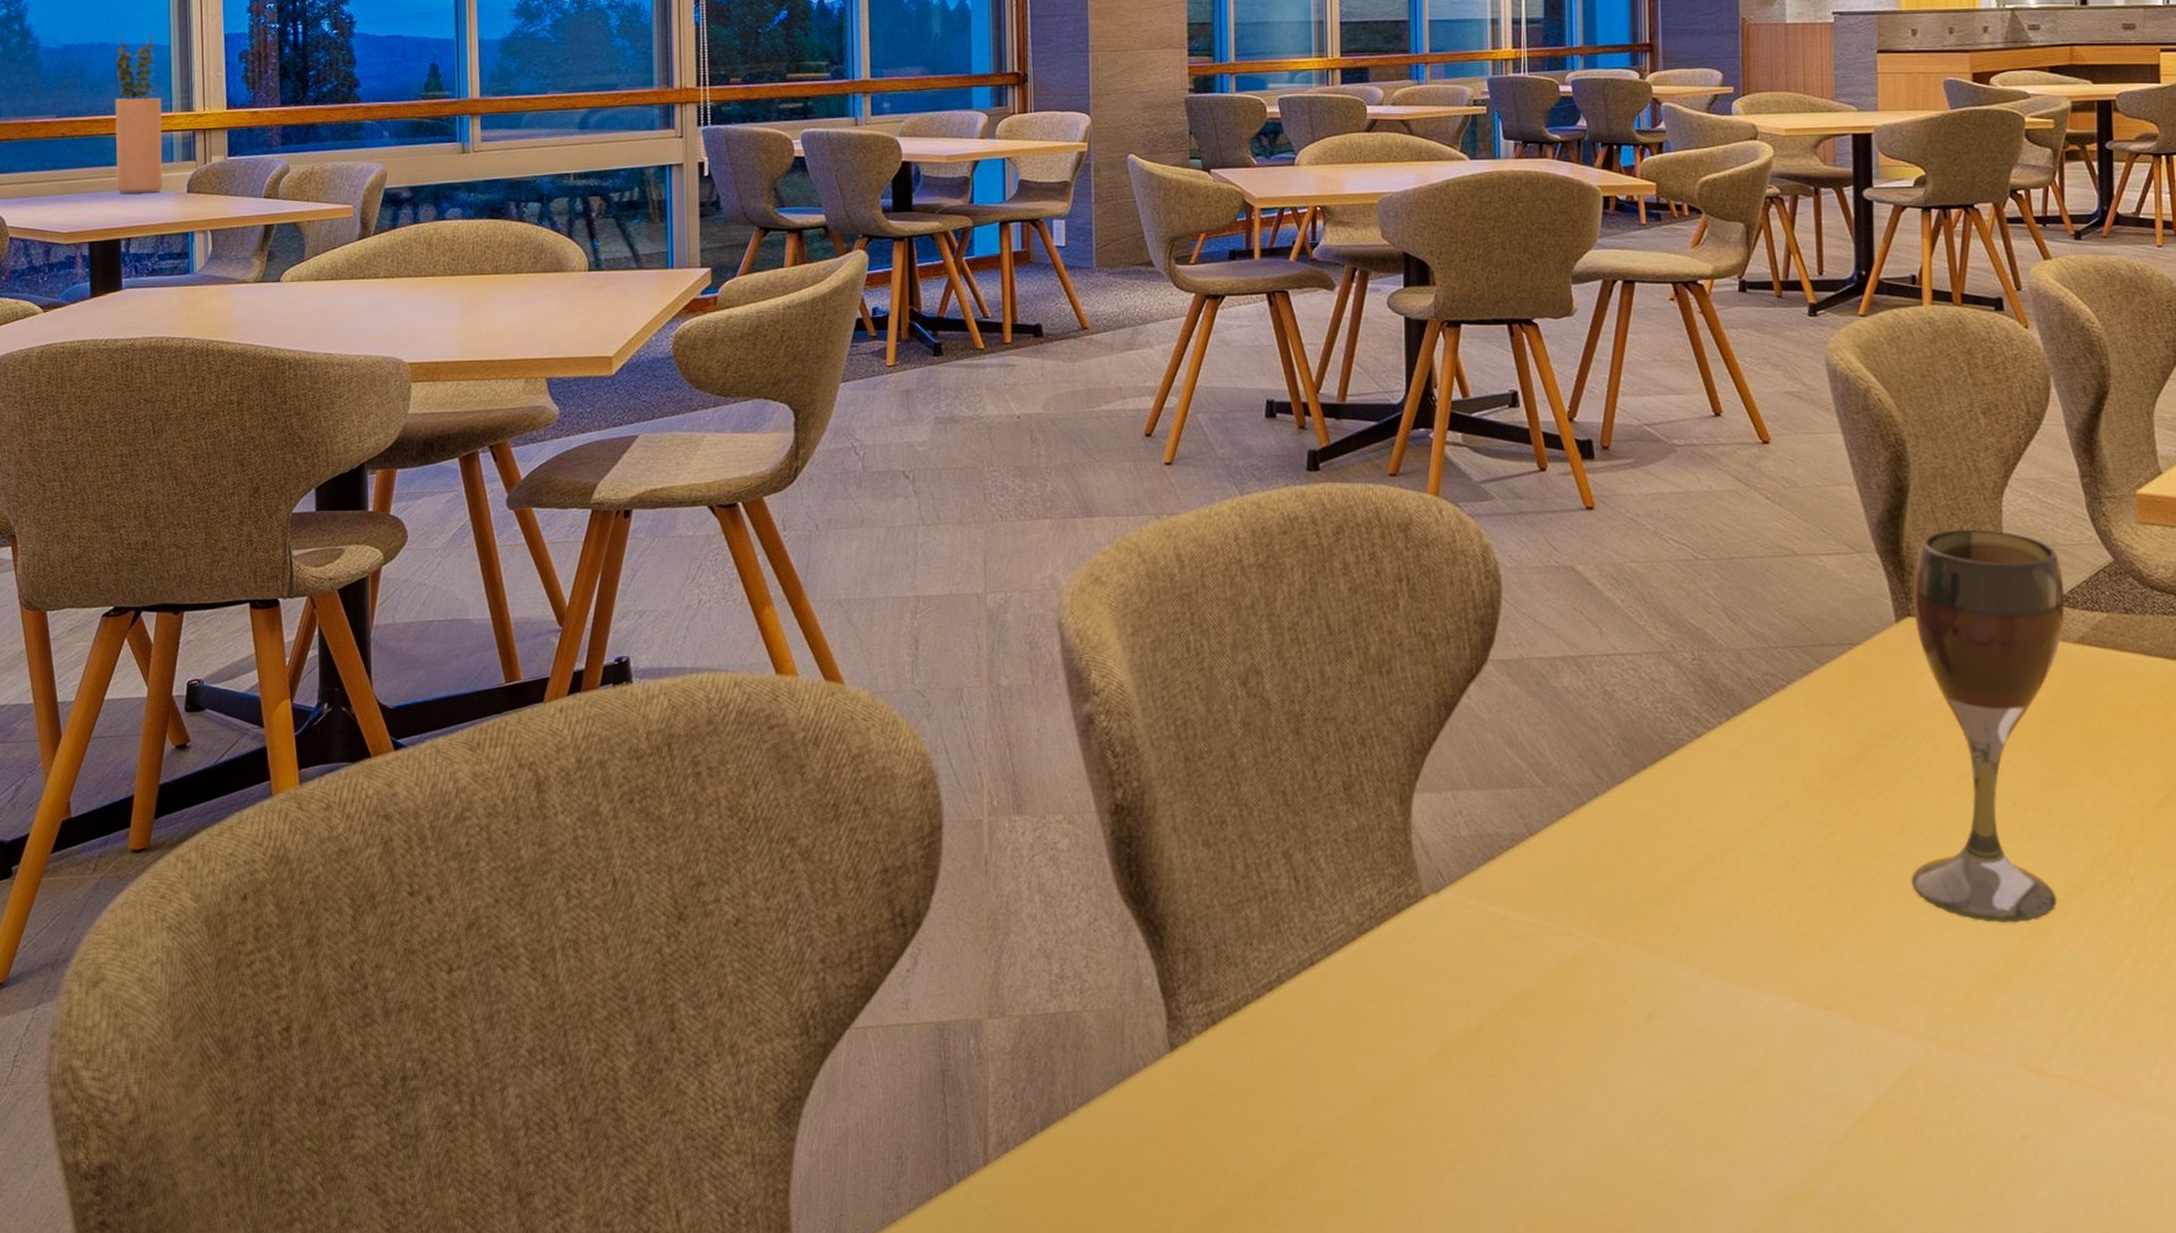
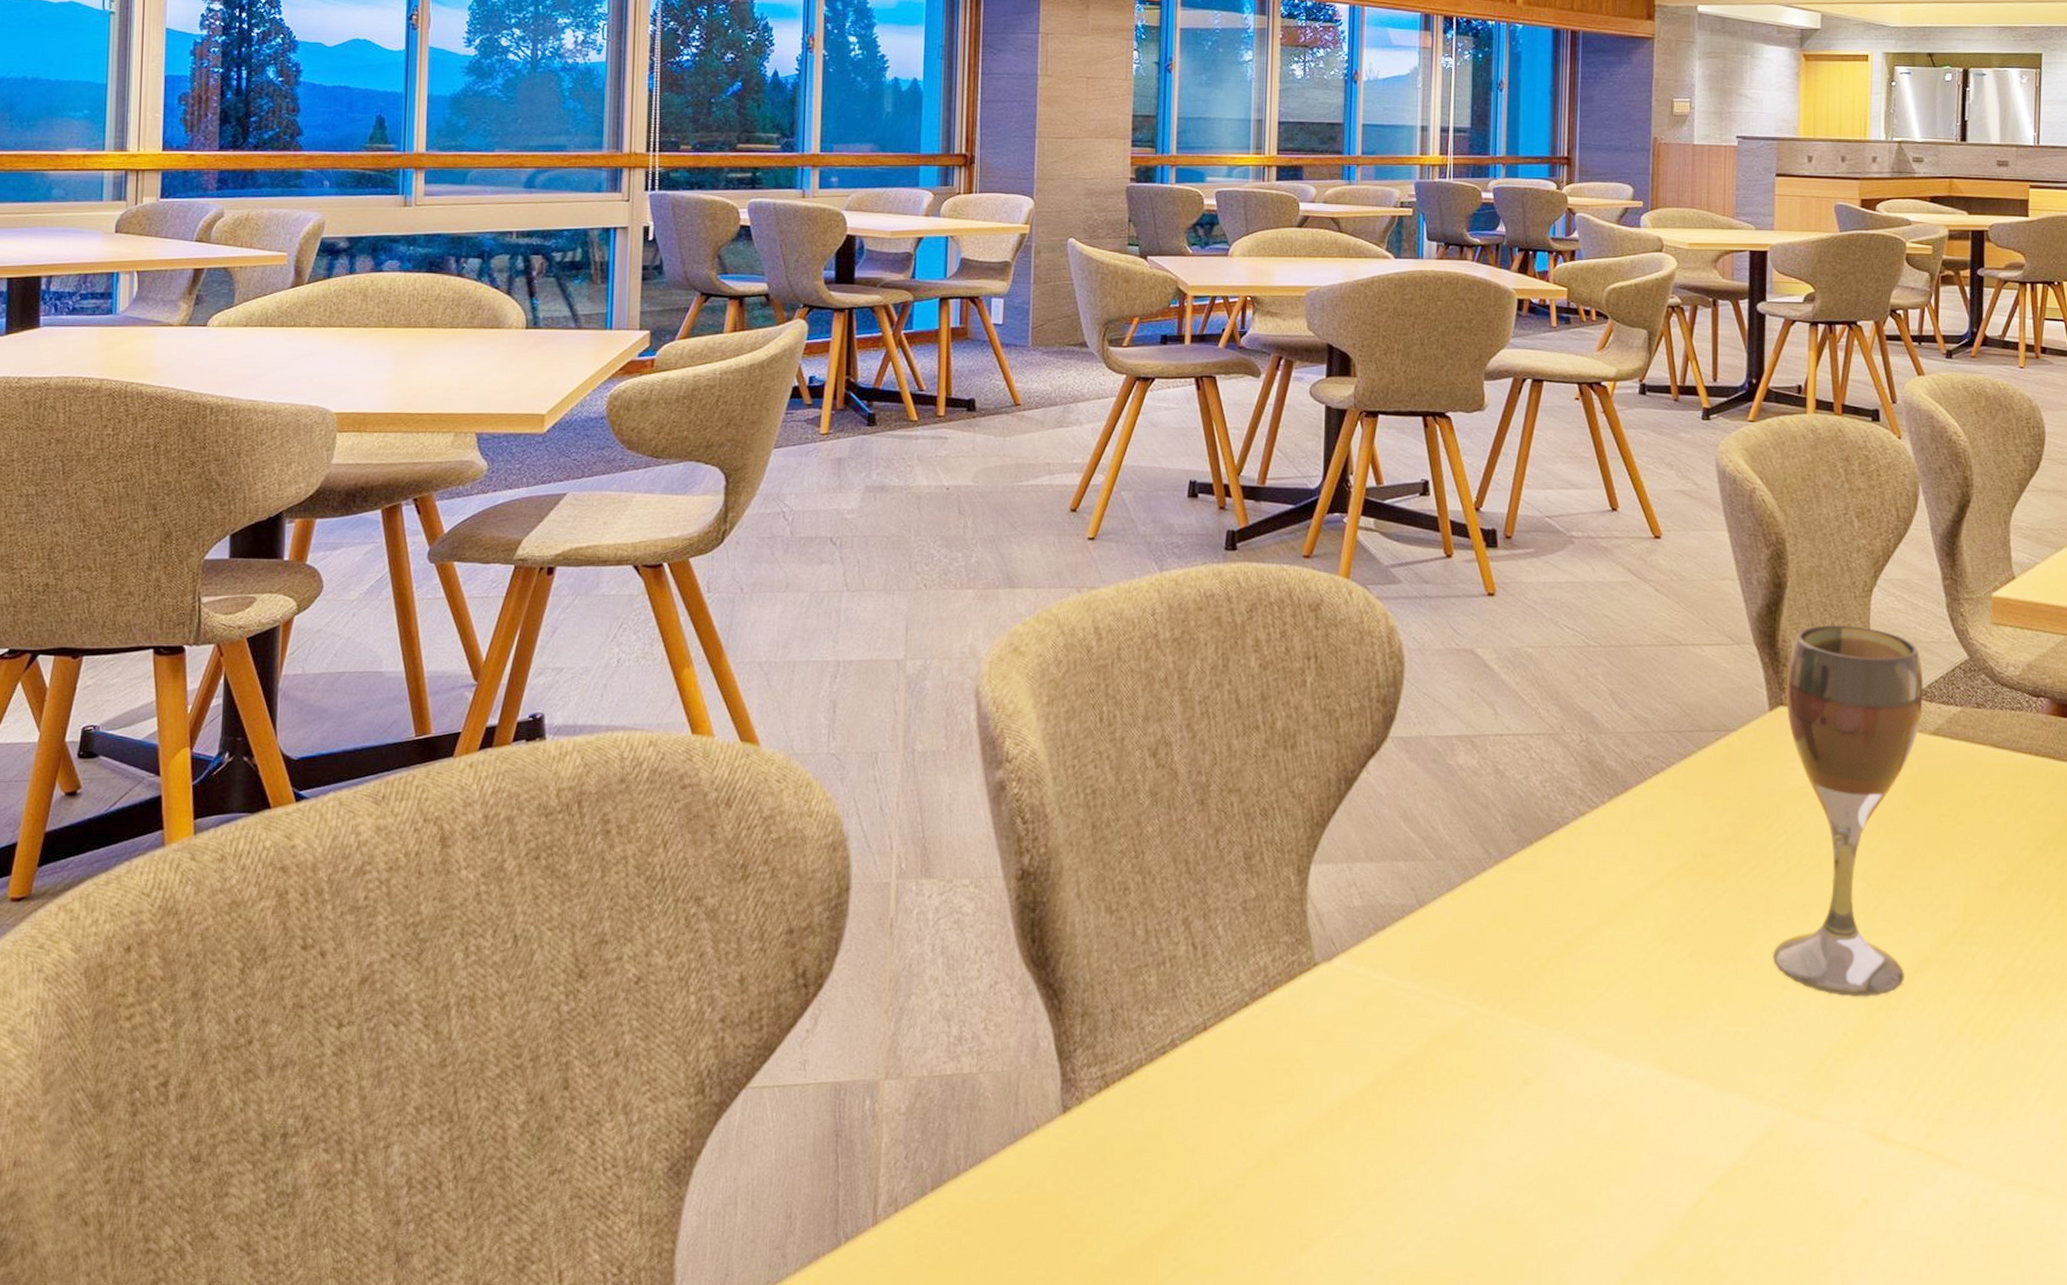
vase: present [115,30,163,193] -> none [42,68,94,231]

